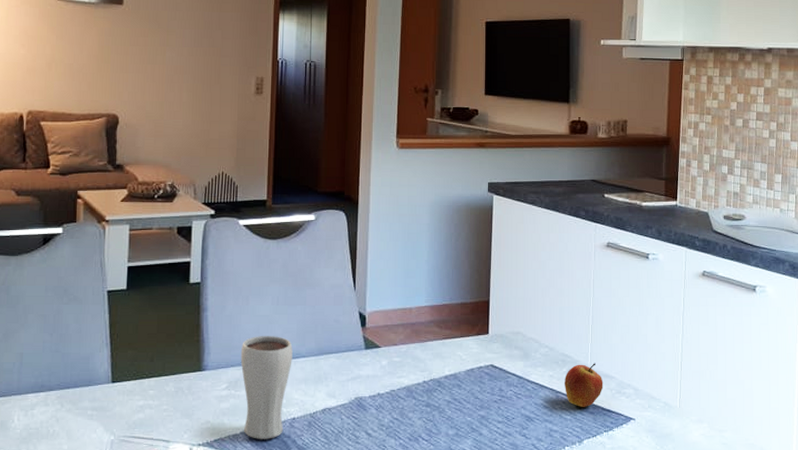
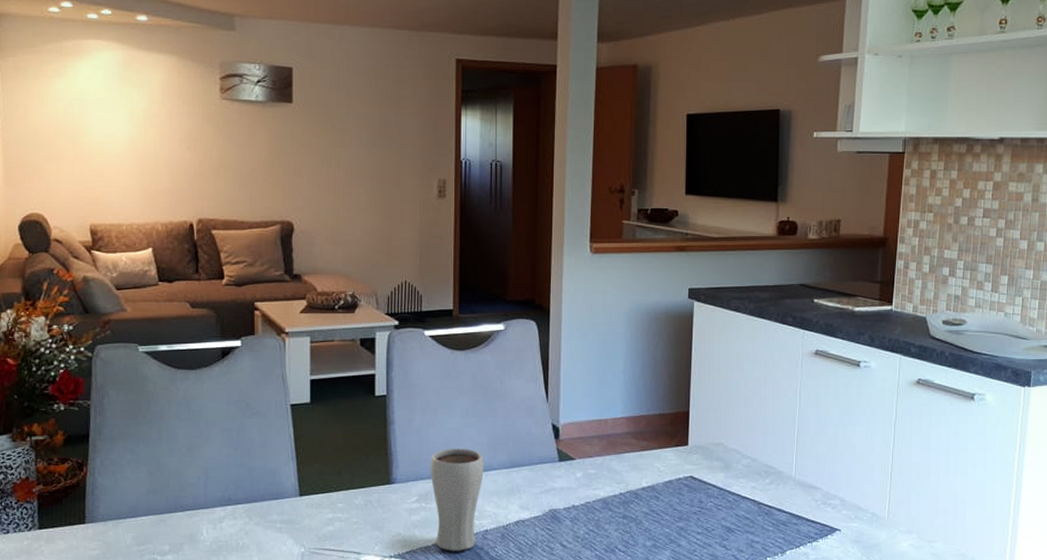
fruit: present [563,363,604,407] -> none [766,474,808,518]

